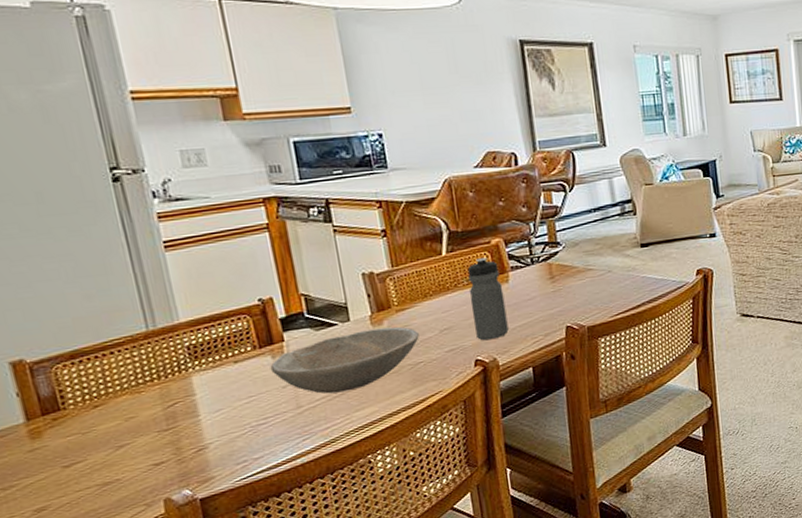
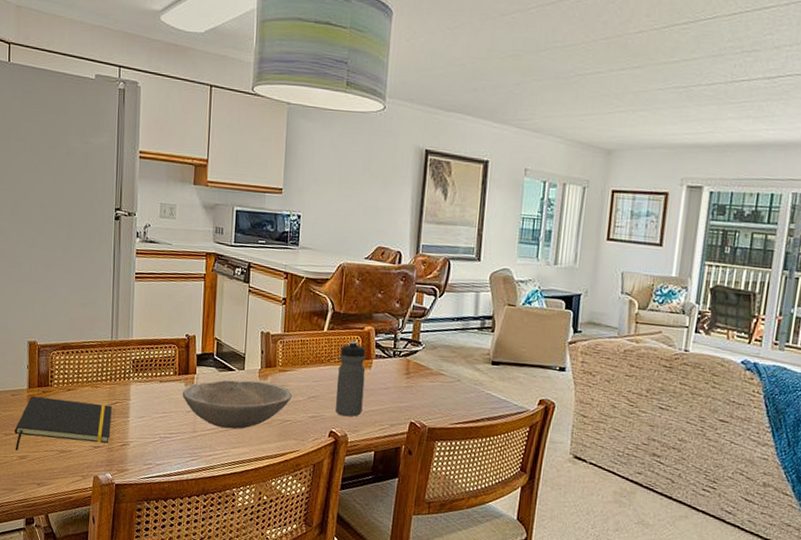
notepad: none [17,408,176,505] -> present [14,396,112,451]

